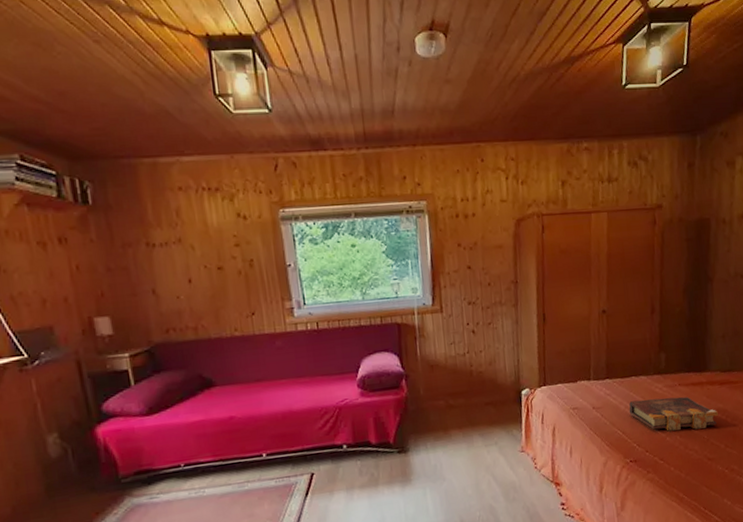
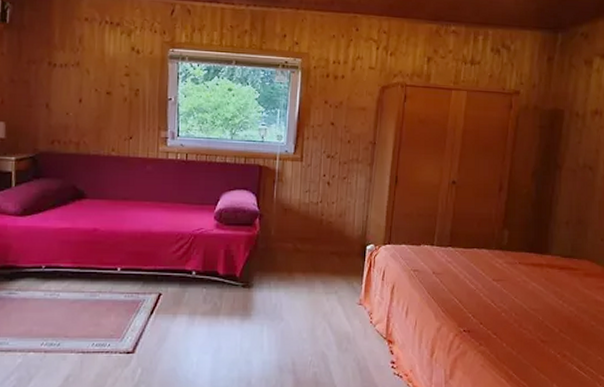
book: present [629,397,719,431] -> none [468,272,556,309]

